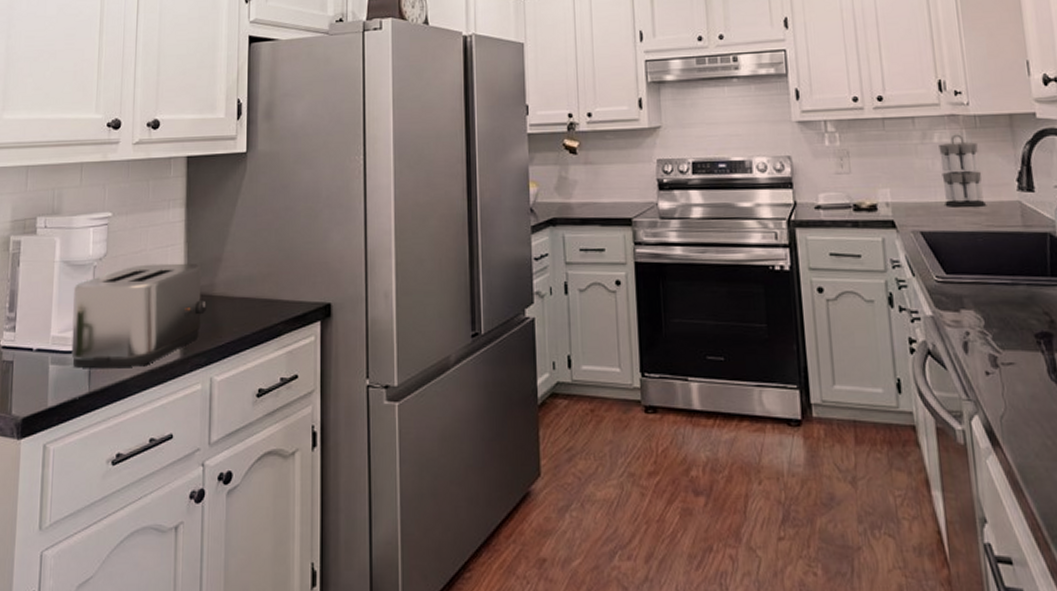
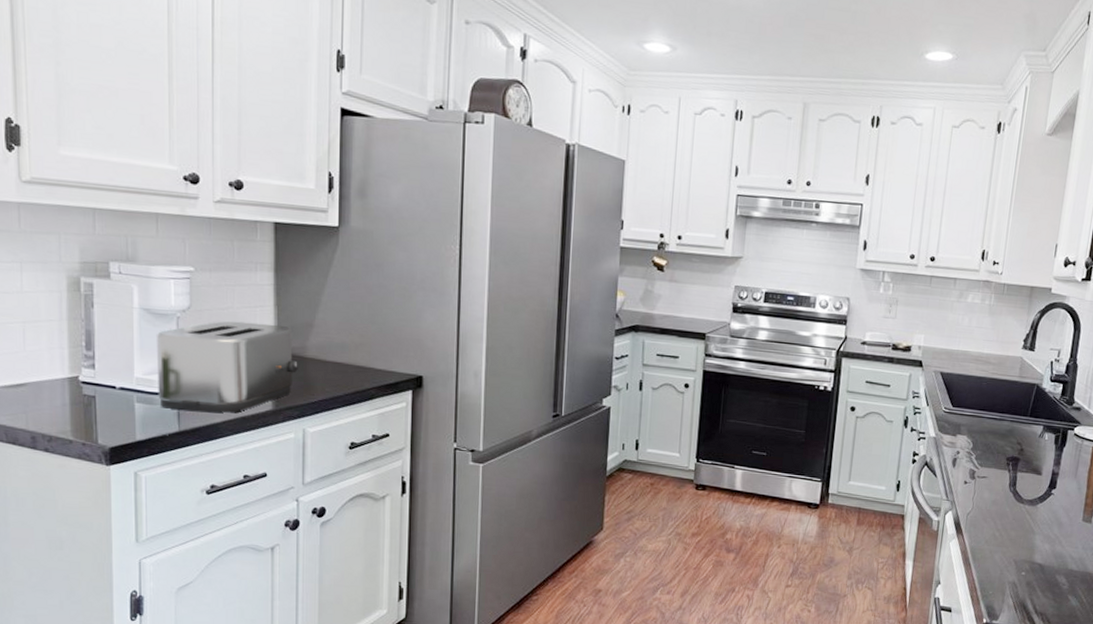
spice rack: present [938,134,986,208] -> none [964,297,1001,359]

